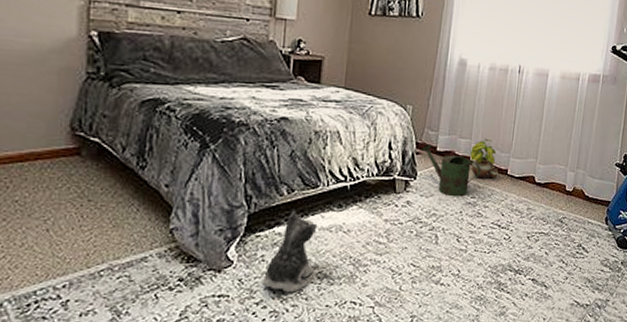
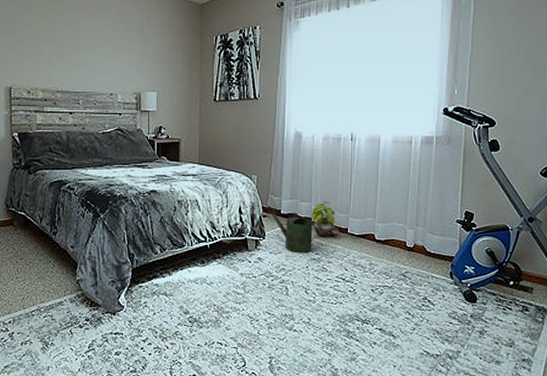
plush toy: present [263,210,318,293] -> none [147,266,186,333]

